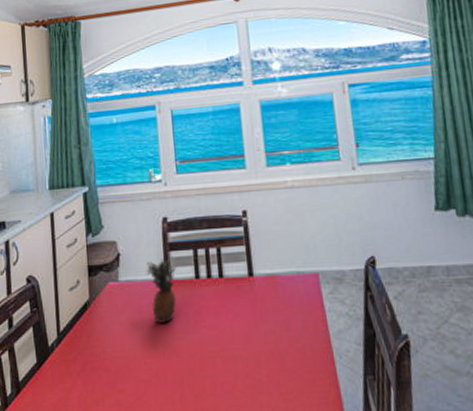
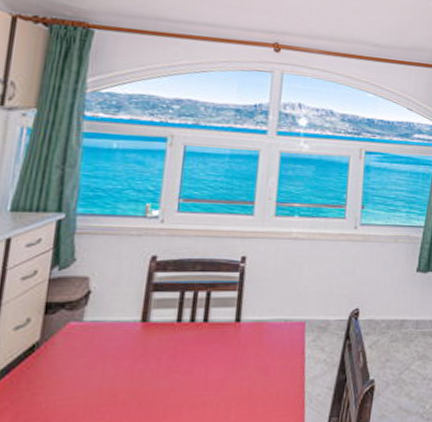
fruit: present [145,257,177,323] -> none [118,298,157,368]

